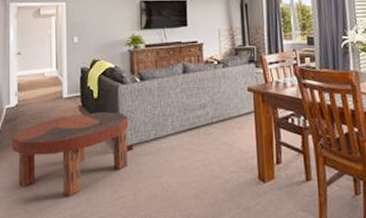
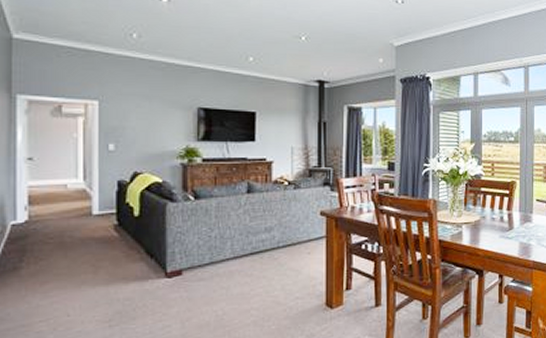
coffee table: present [12,111,129,196] -> none [19,232,178,326]

